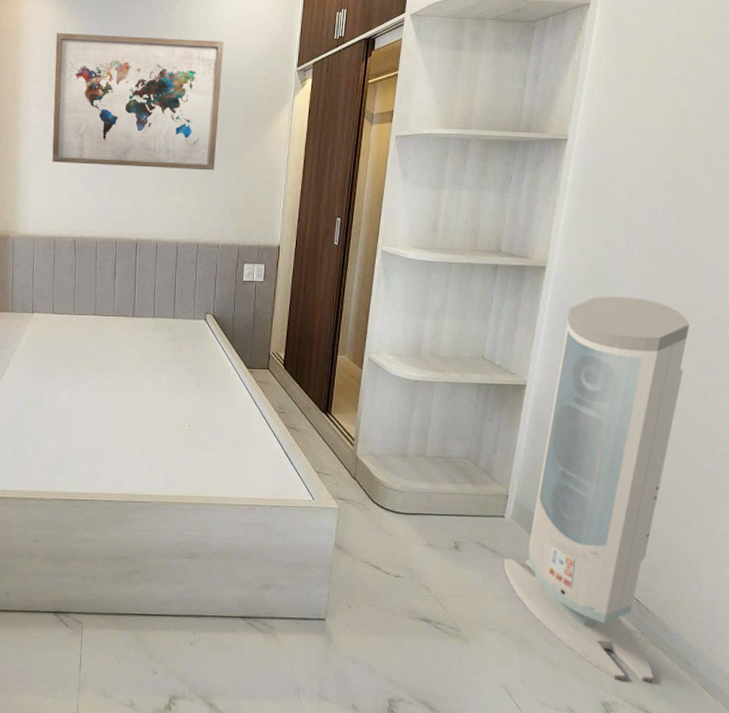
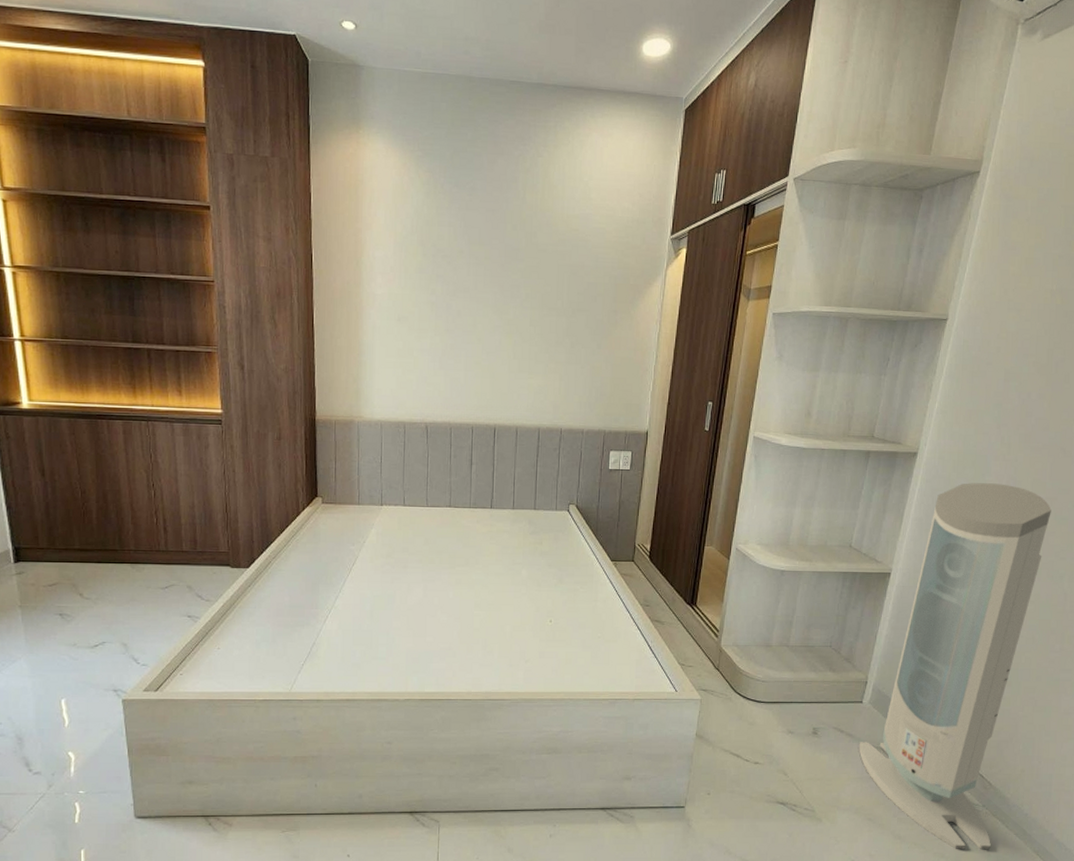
wall art: present [52,33,224,171] -> none [400,189,591,350]

